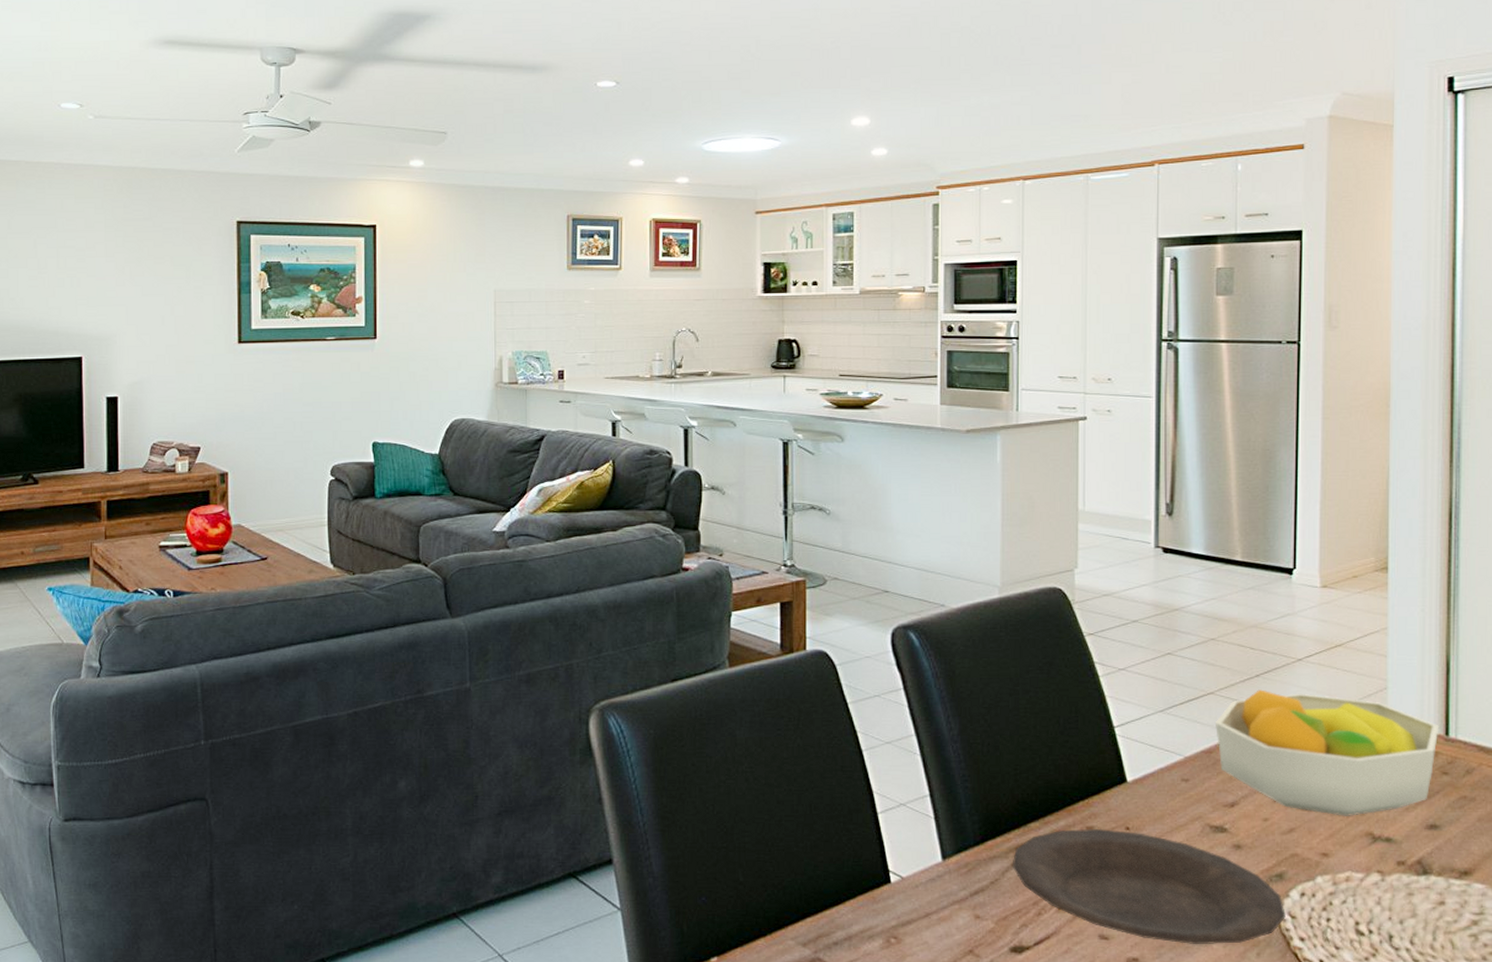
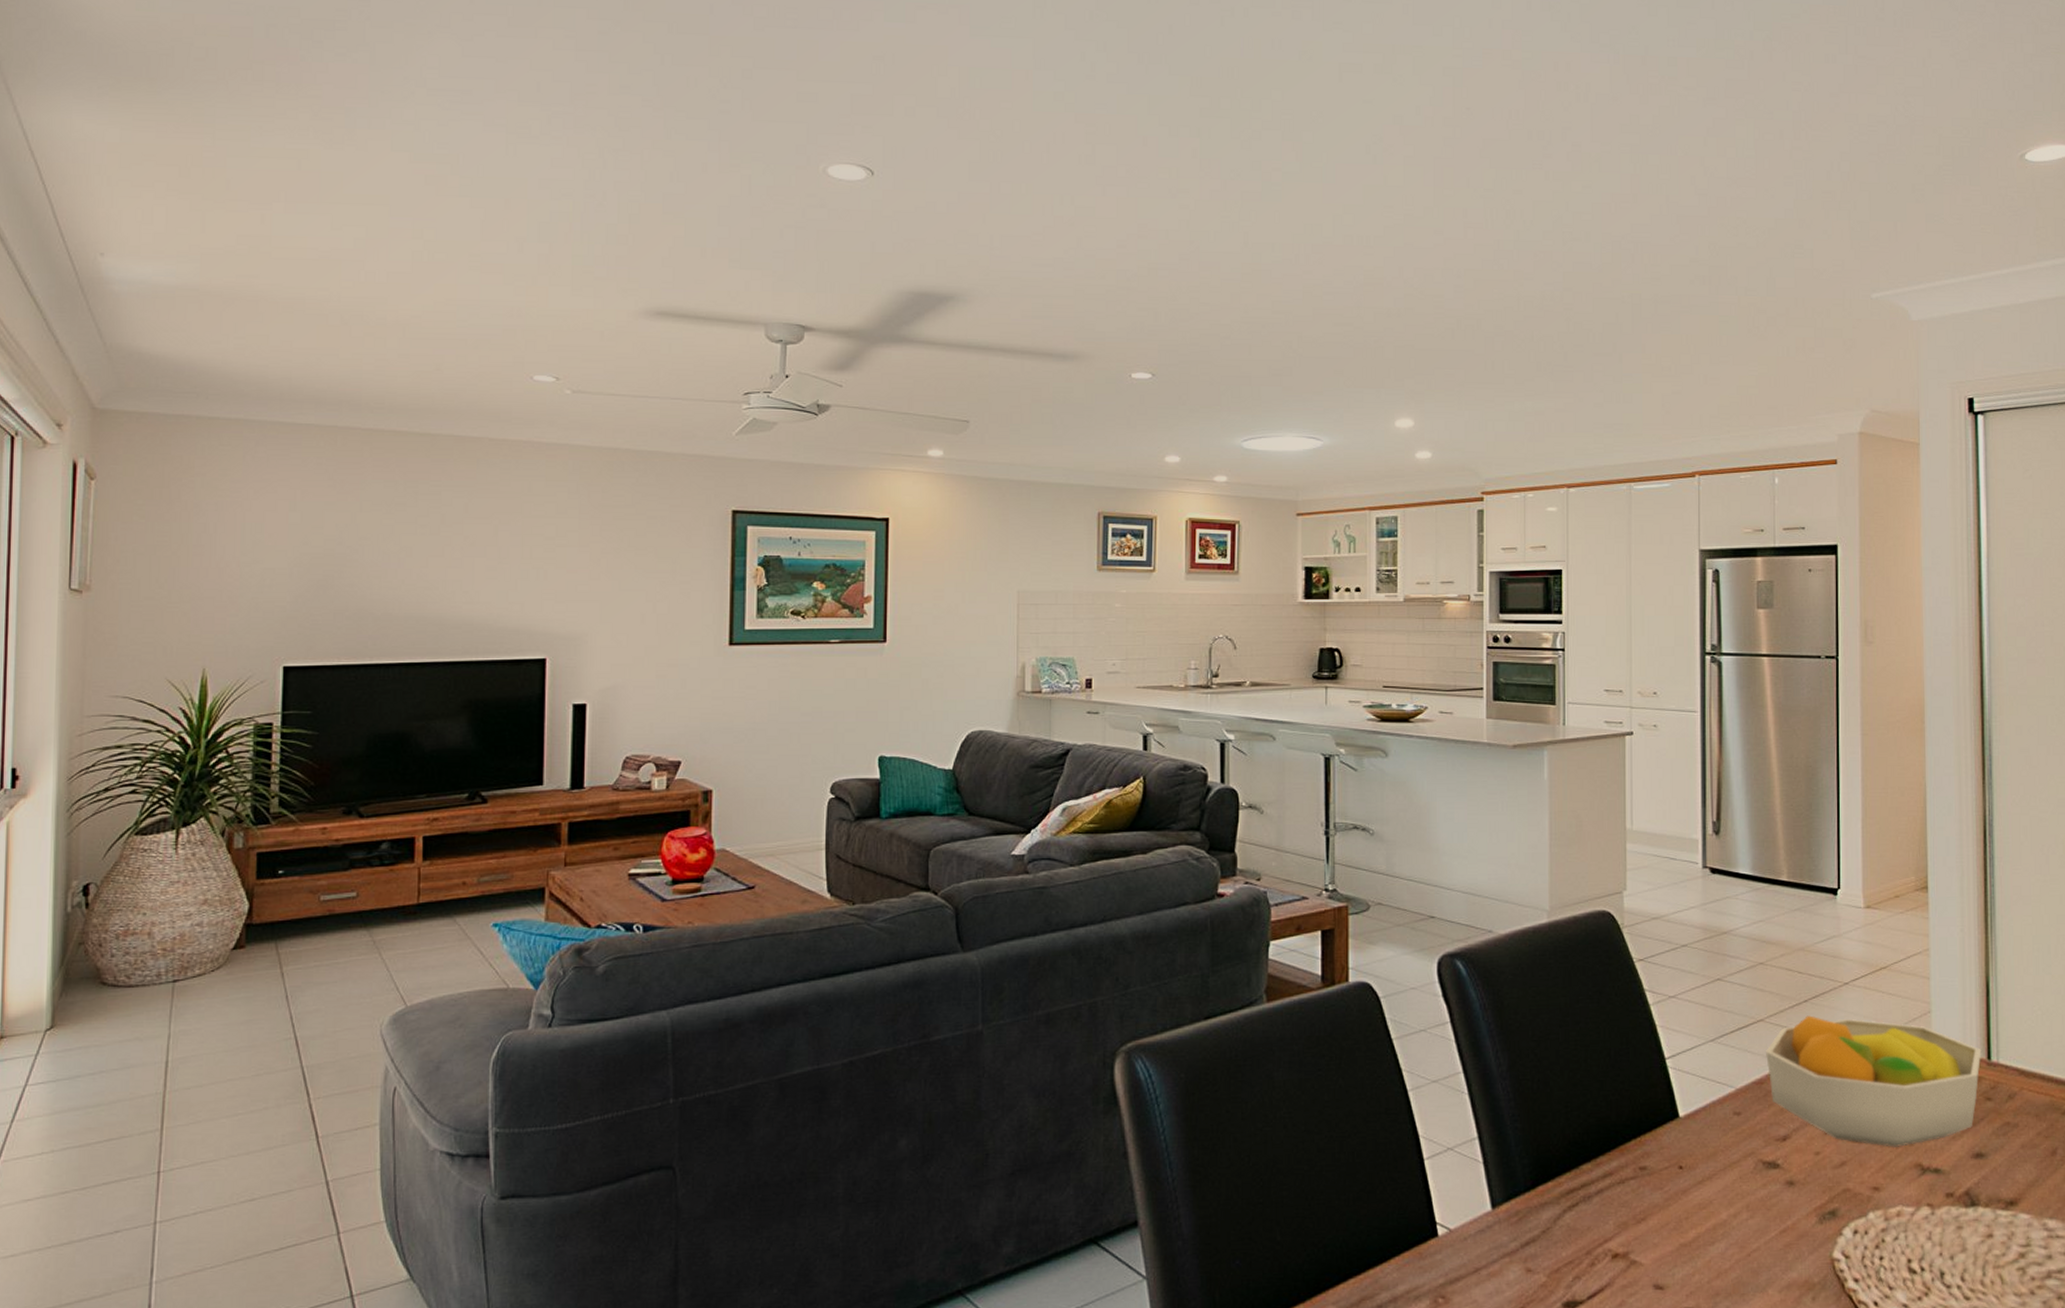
plate: present [1012,828,1286,944] -> none [1563,1168,1839,1291]

